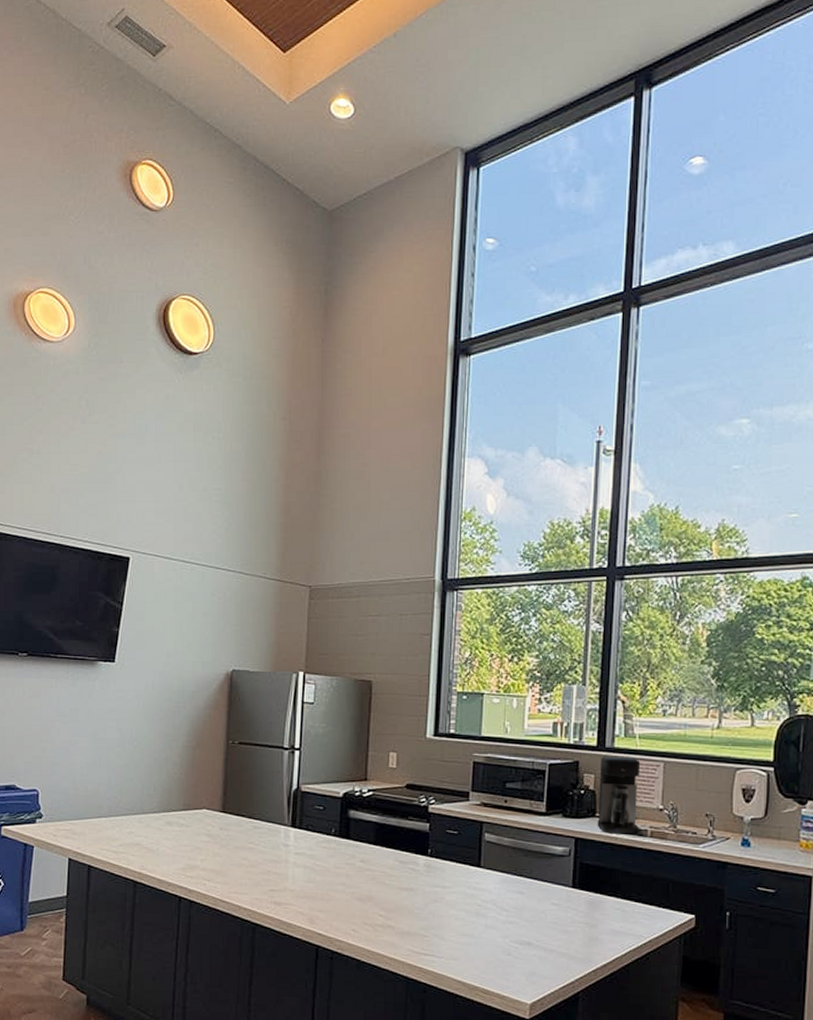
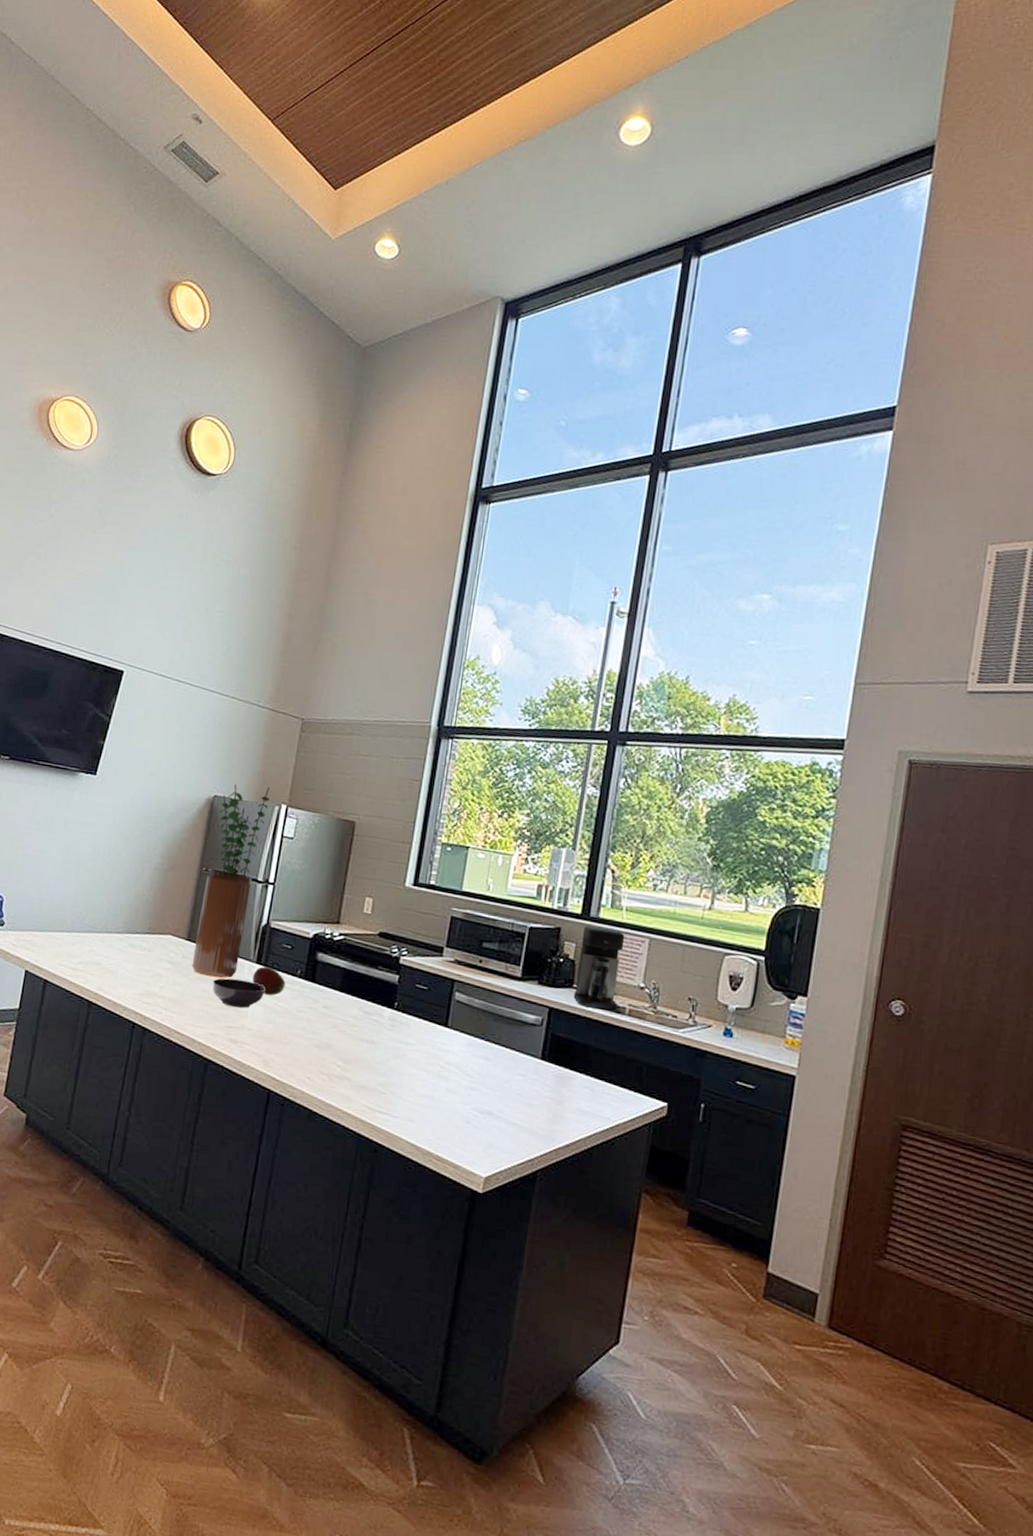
vase: none [229,656,286,845] -> present [192,784,270,979]
bowl: none [251,844,303,872] -> present [212,978,266,1008]
fruit: none [290,828,321,857] -> present [252,966,286,996]

